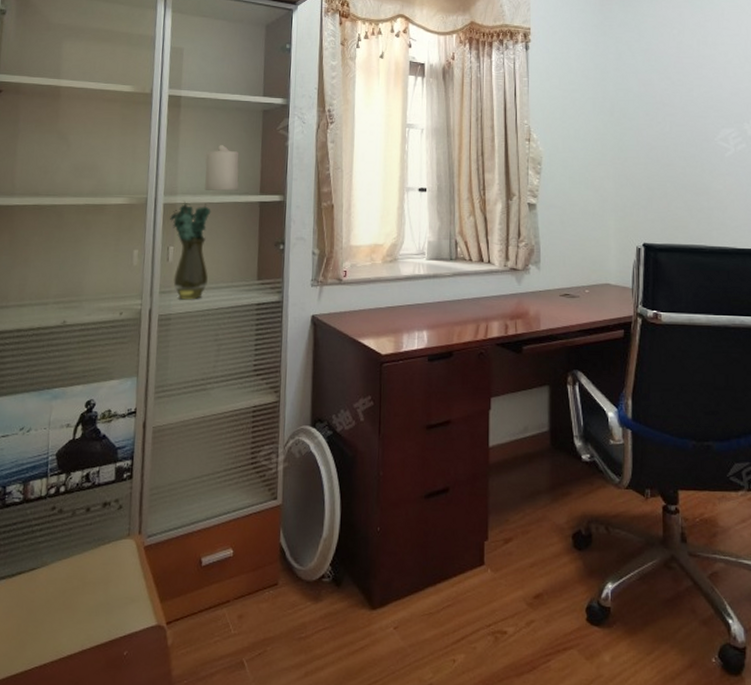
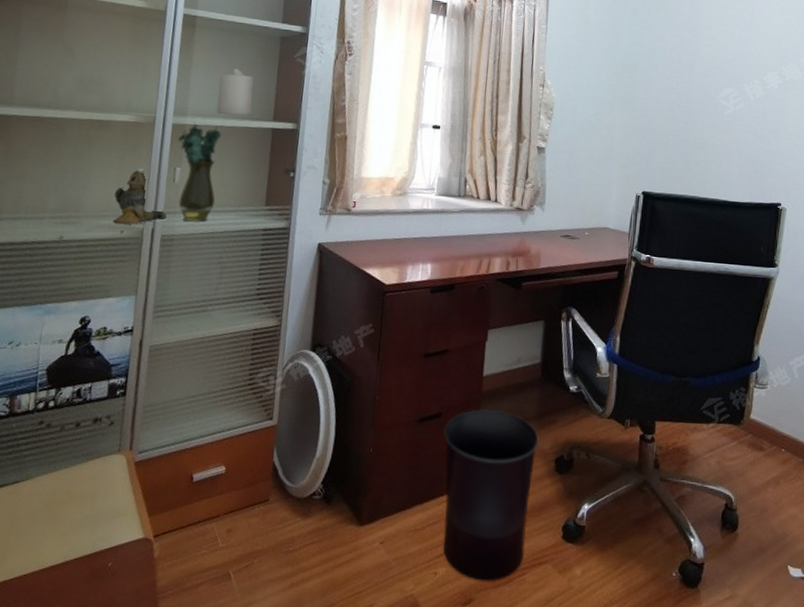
figurine: none [111,252,163,307] -> present [112,170,167,225]
waste bin: none [453,483,553,669] -> present [443,409,539,581]

